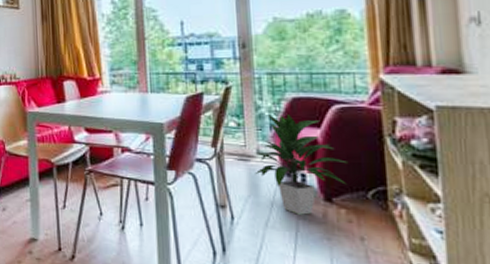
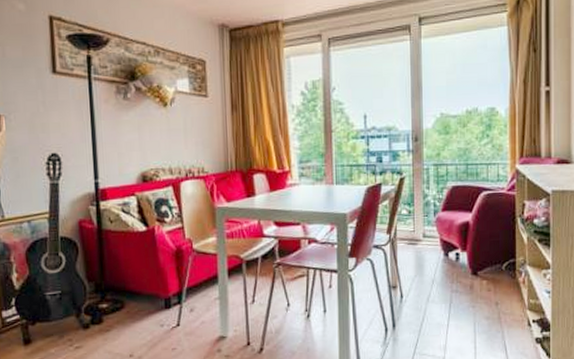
indoor plant: present [253,115,347,215] -> none [420,201,489,289]

